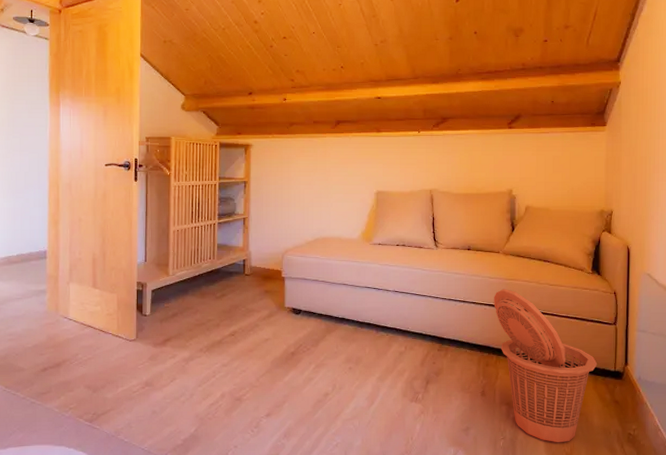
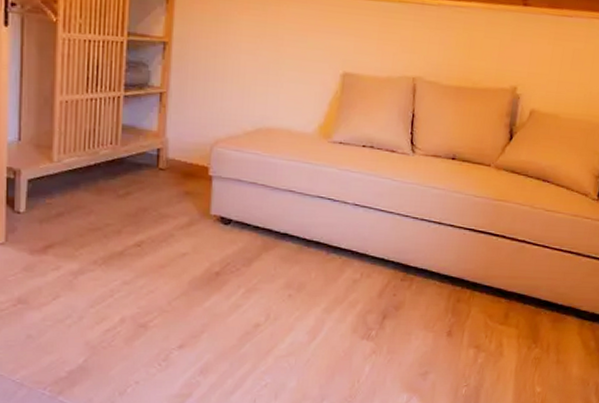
laundry basket: present [494,288,598,443] -> none [475,210,587,393]

